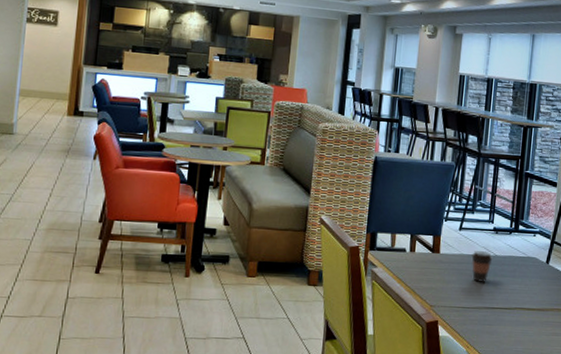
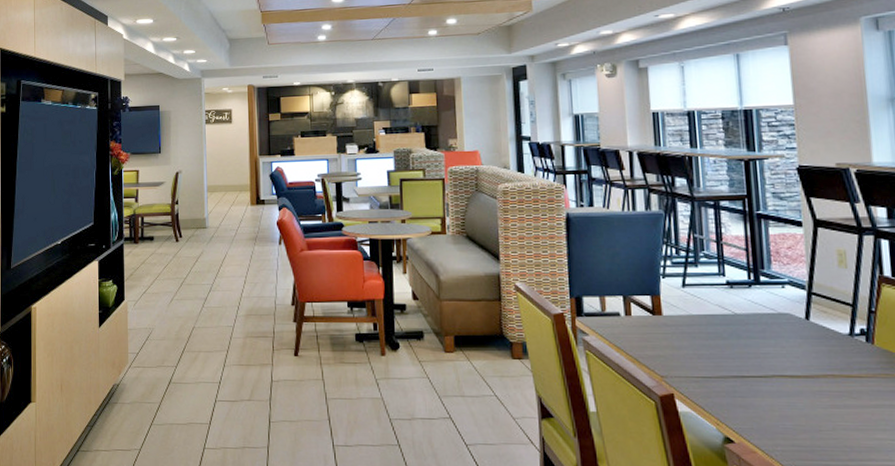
coffee cup: present [471,251,493,282] -> none [703,310,732,346]

